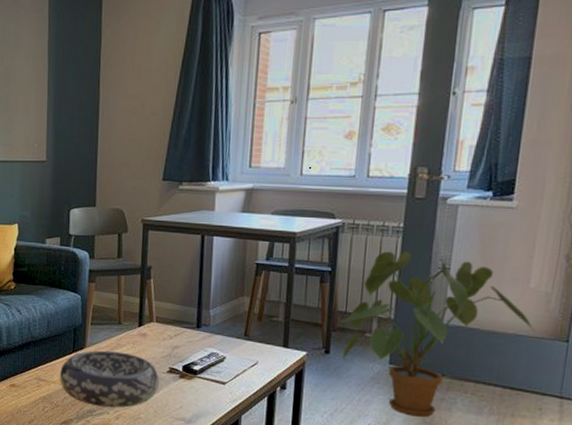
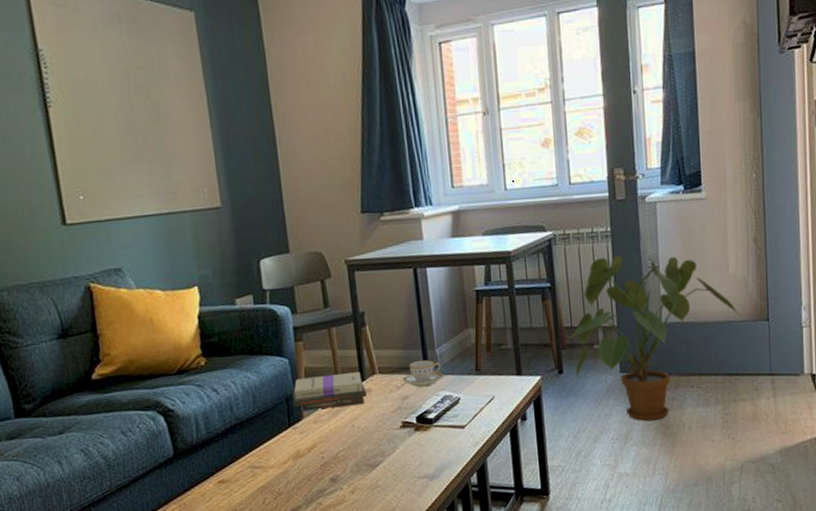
decorative bowl: present [59,350,160,408] -> none [276,415,394,484]
books: none [79,314,142,346] -> present [292,372,367,412]
teacup: none [176,317,214,341] -> present [403,360,444,388]

